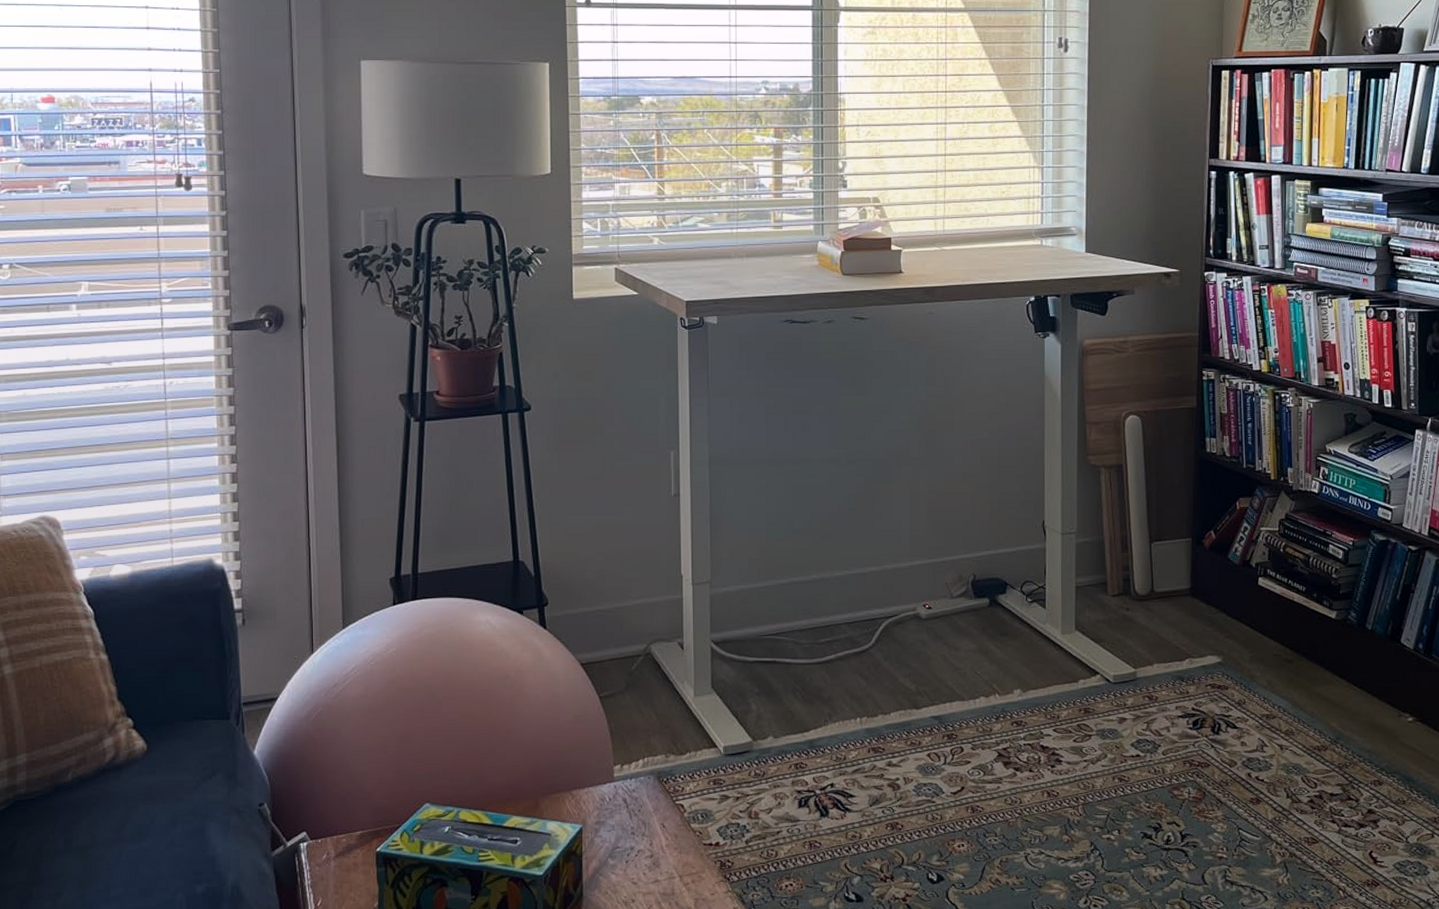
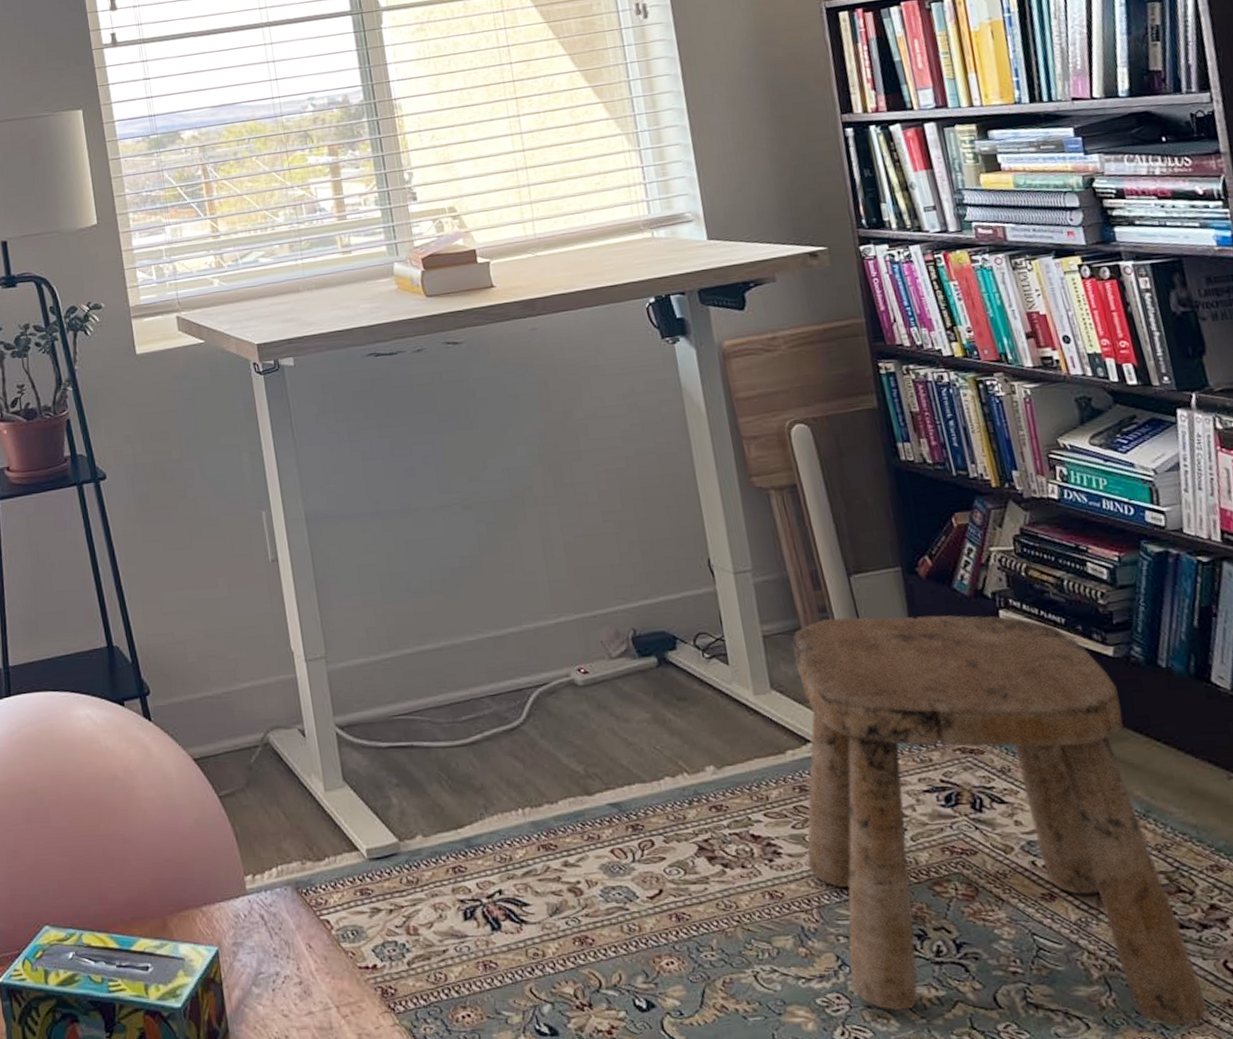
stool: none [1080,575,1352,899] -> present [792,615,1208,1027]

